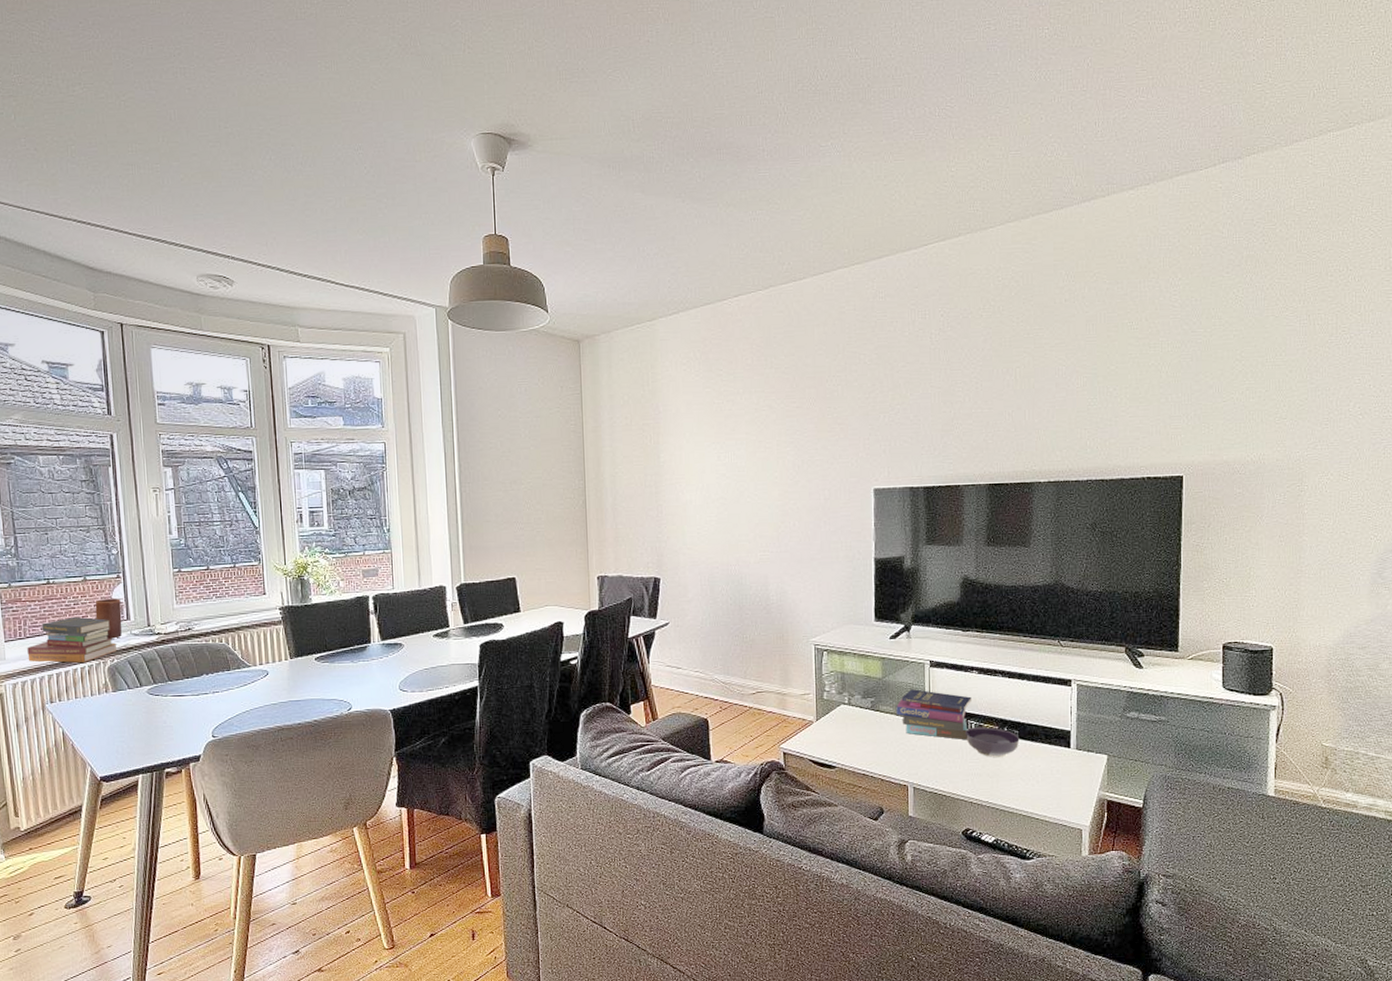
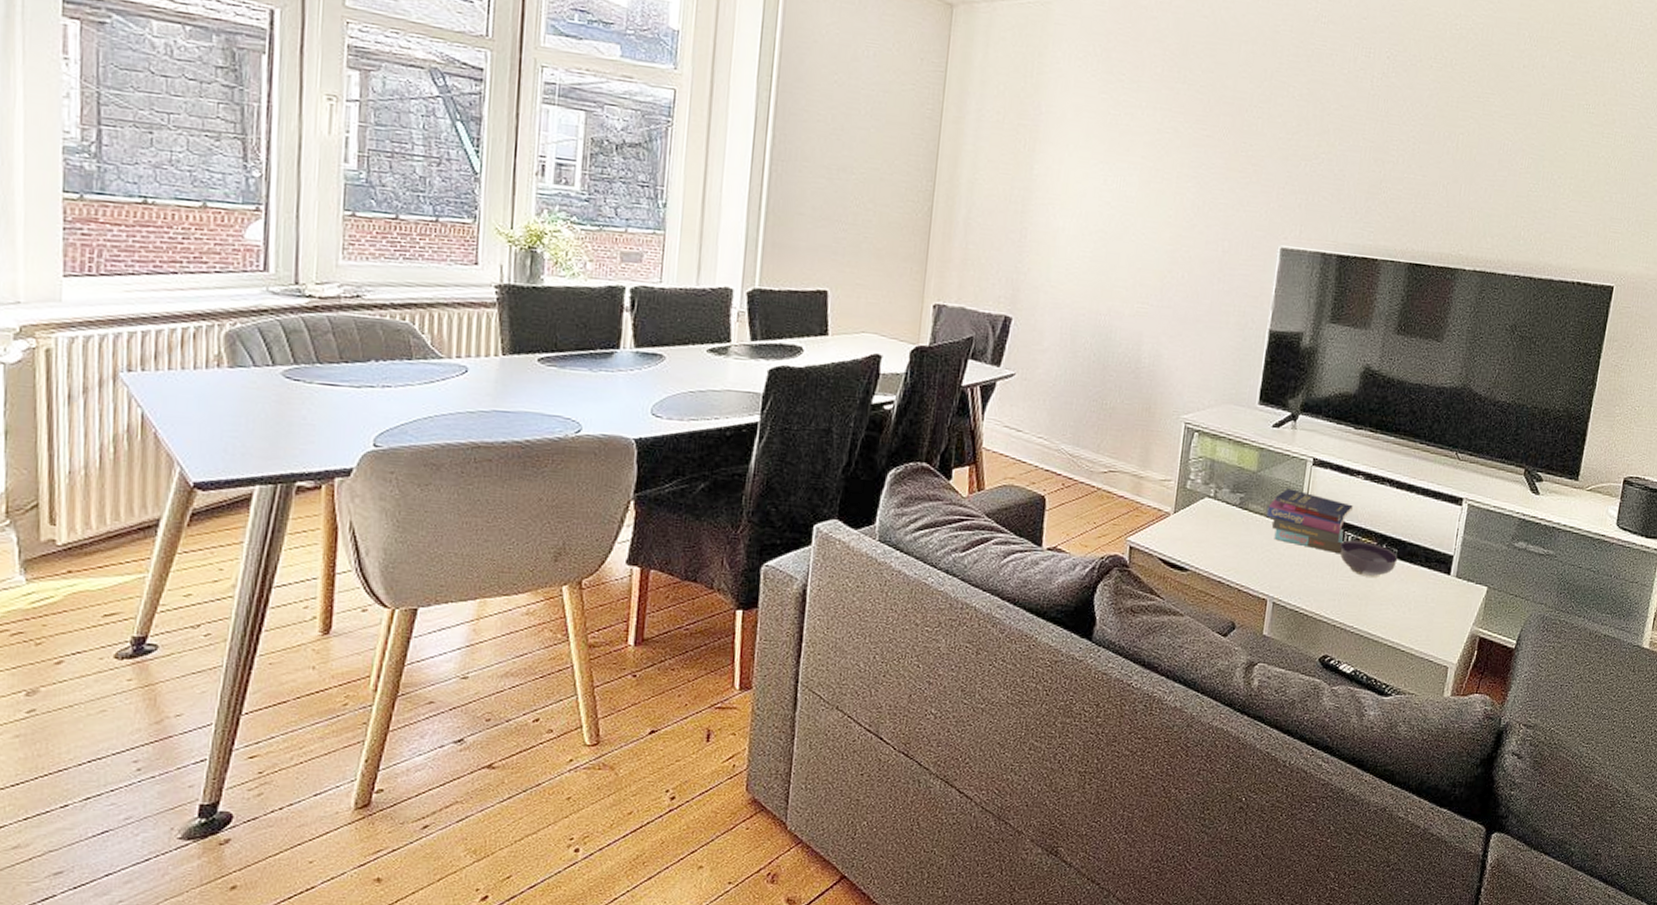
books: present [27,616,118,663] -> none [98,255,244,322]
candle: present [95,599,122,639] -> none [215,236,257,295]

